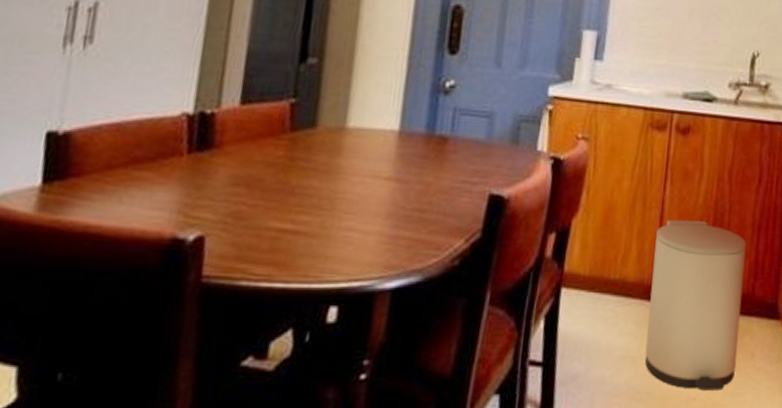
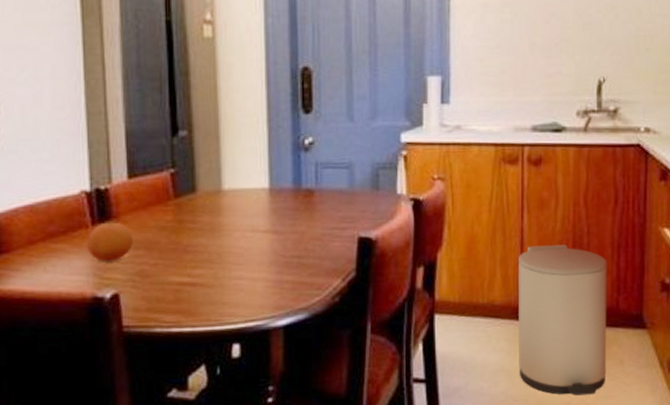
fruit: none [176,151,234,197] -> present [86,222,133,261]

